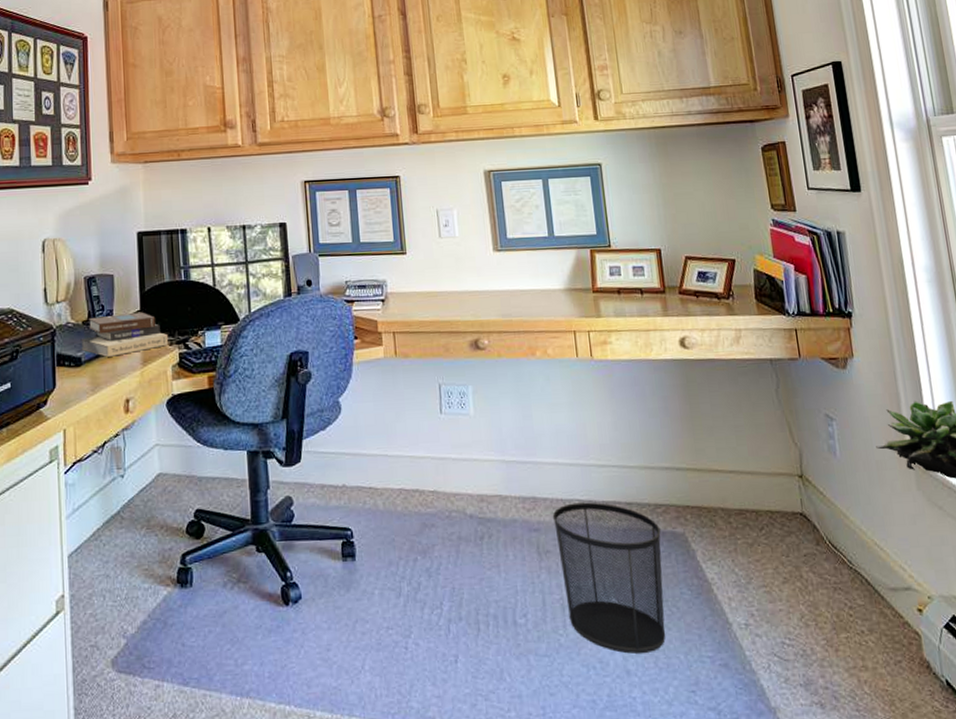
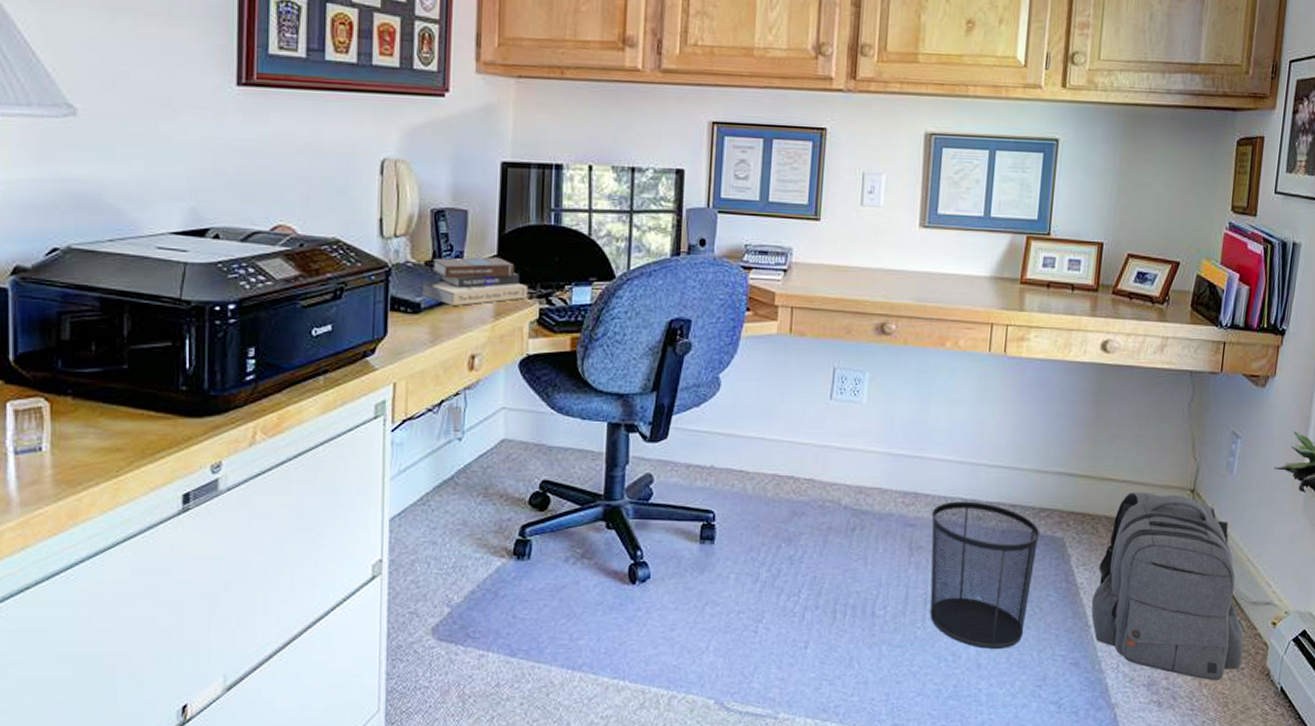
backpack: none [725,480,898,677] -> present [1091,491,1245,681]

